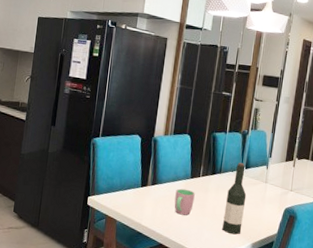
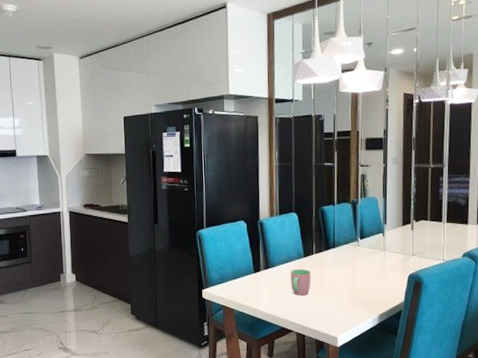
wine bottle: present [222,162,247,235] -> none [344,233,366,309]

